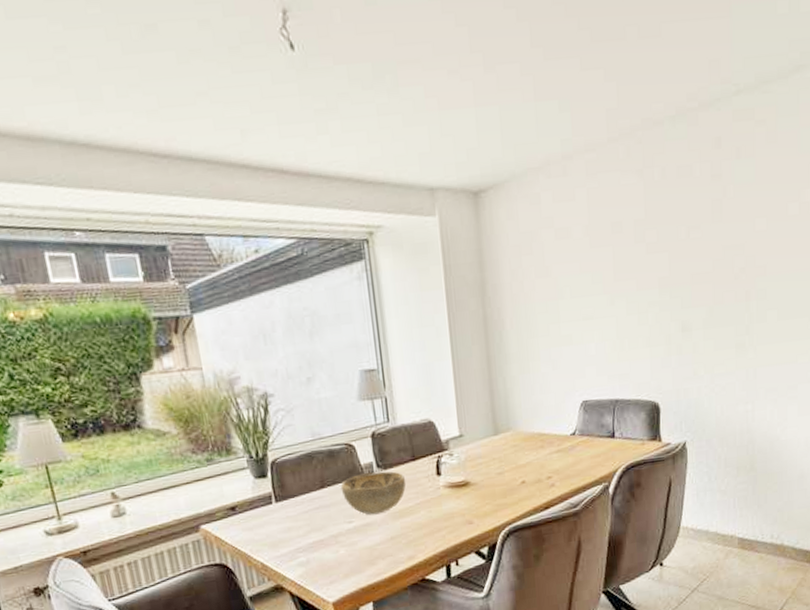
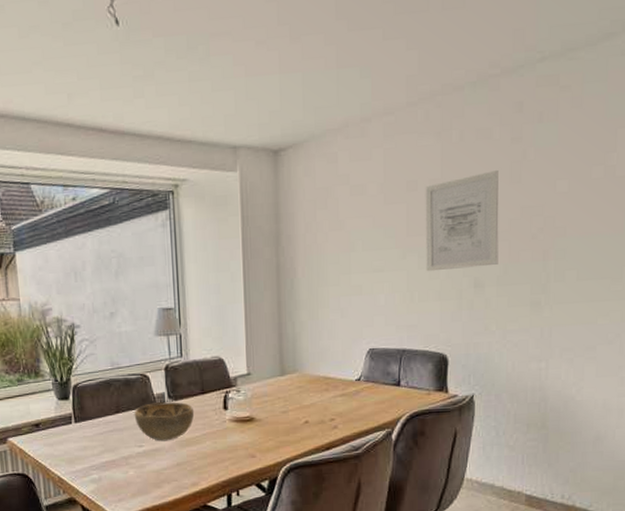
wall art: none [630,210,704,318] -> present [425,171,499,272]

